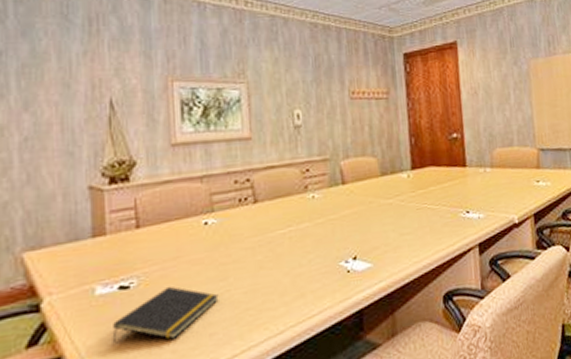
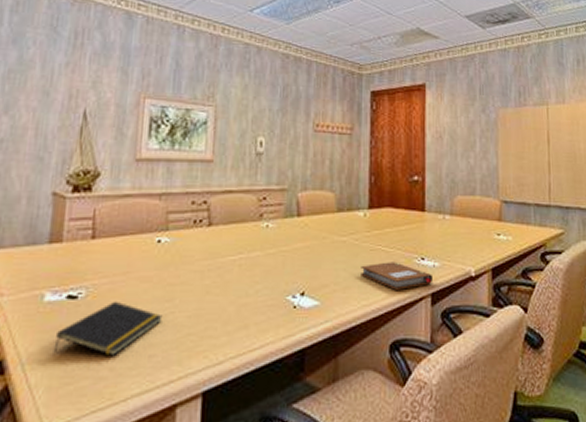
notebook: none [409,217,480,244] -> present [361,262,434,290]

